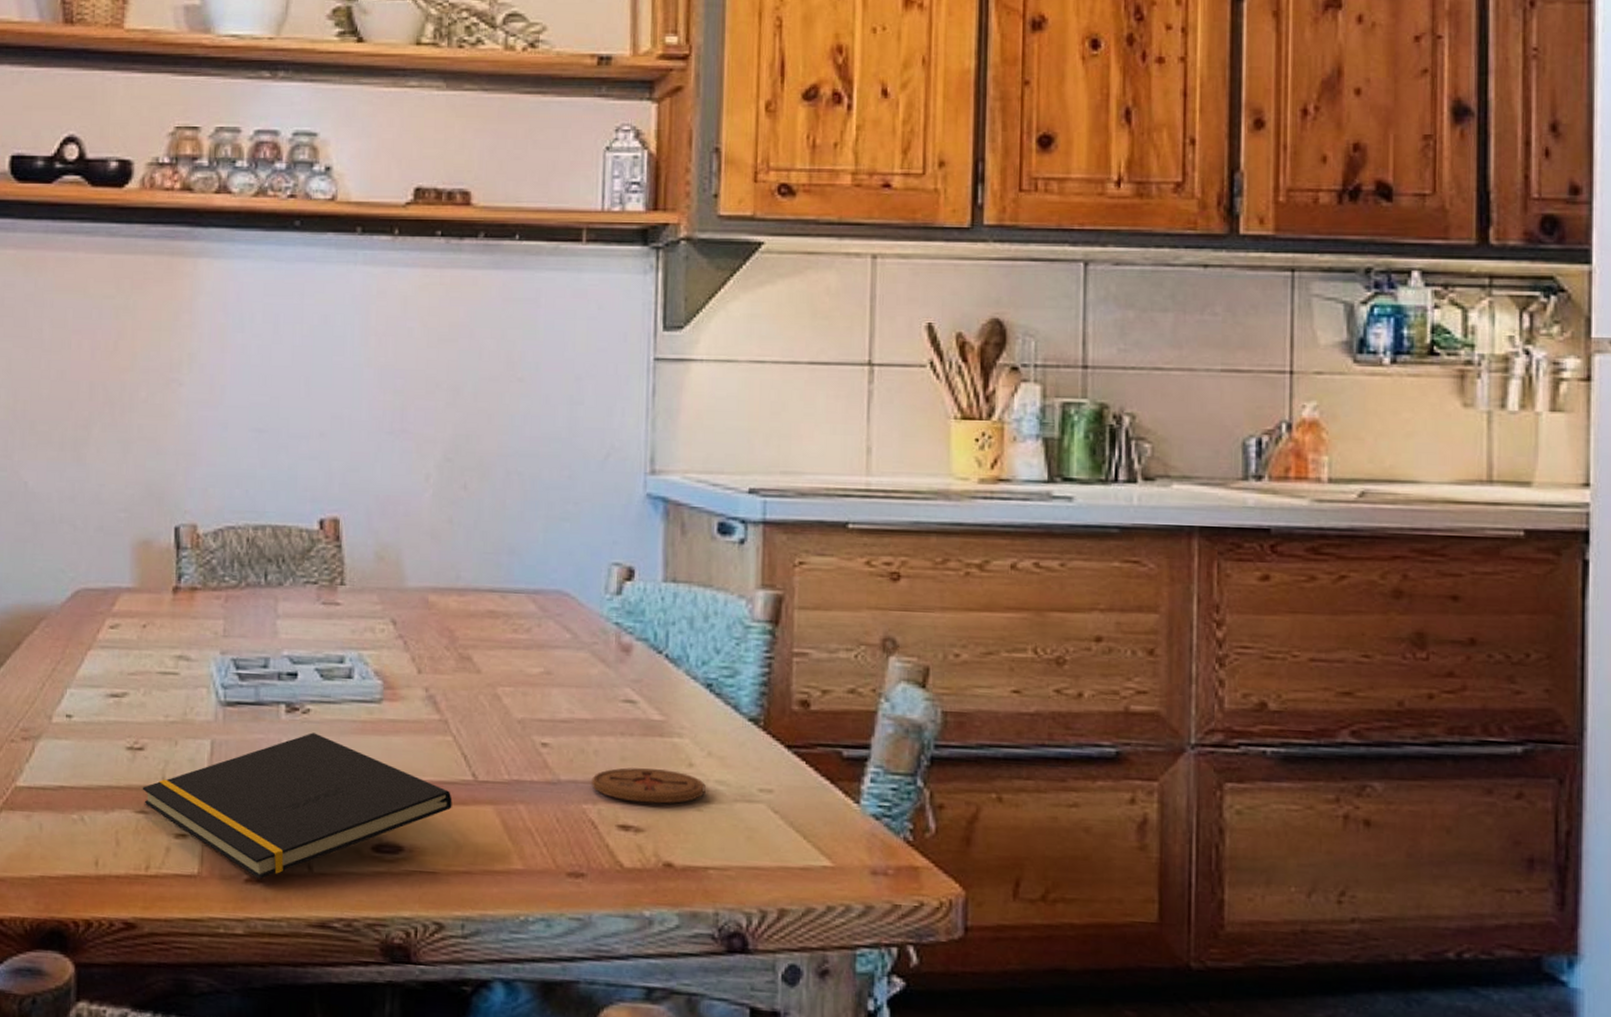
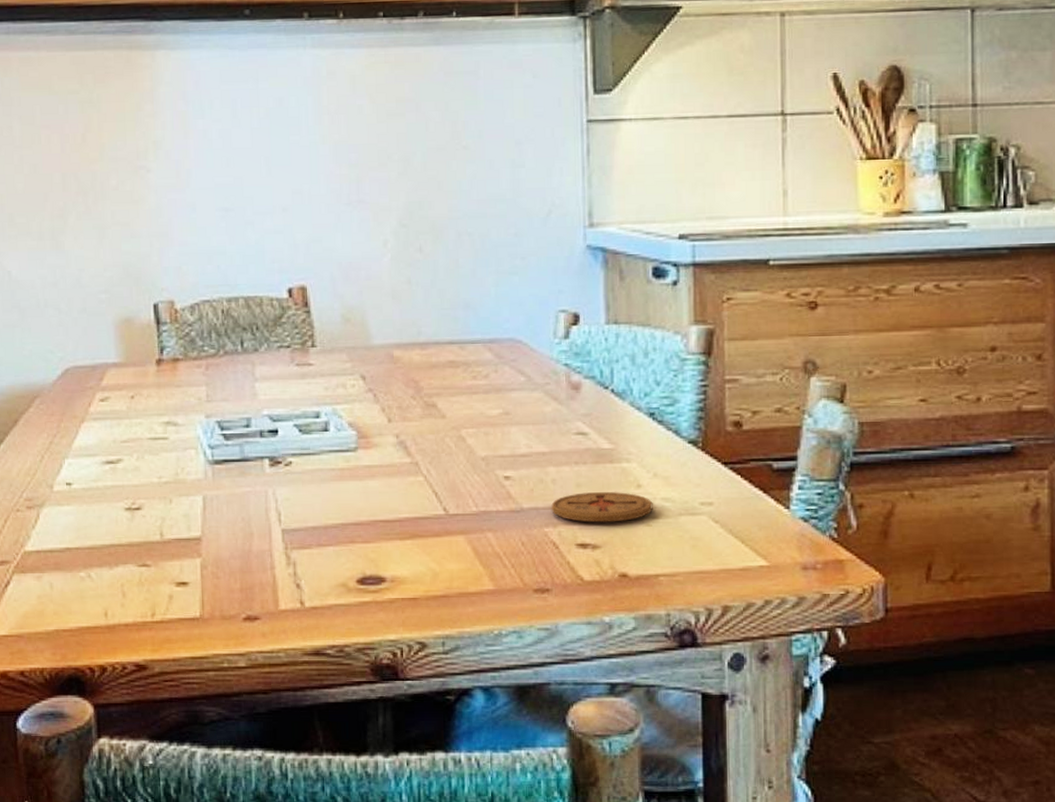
notepad: present [142,732,452,879] -> none [142,482,427,617]

